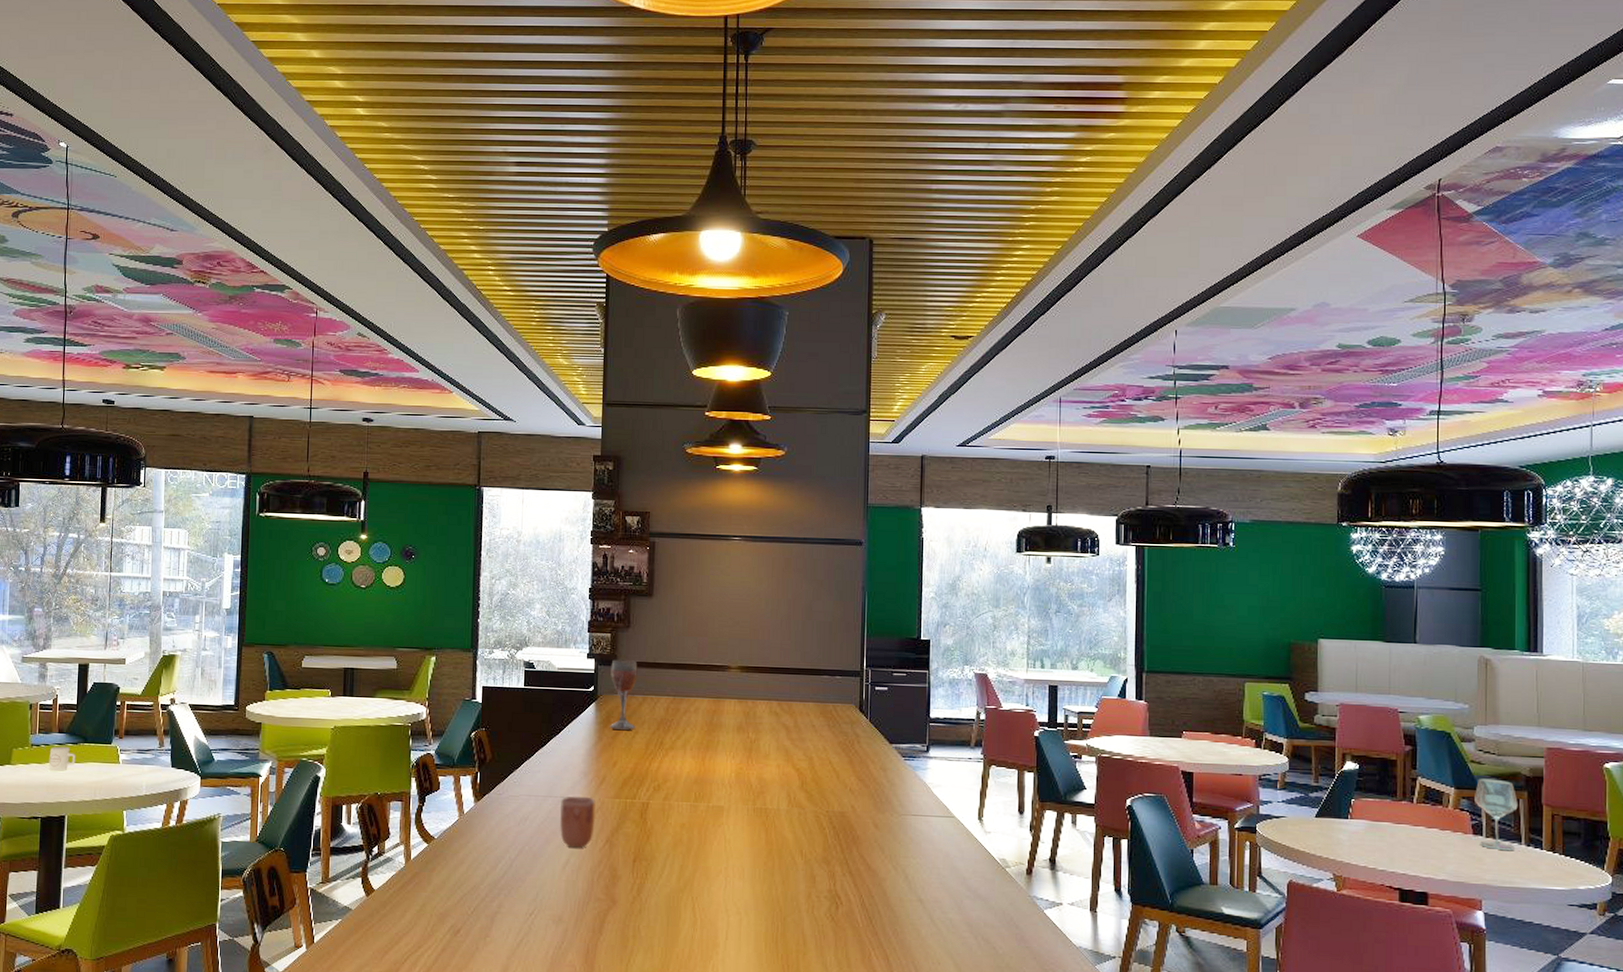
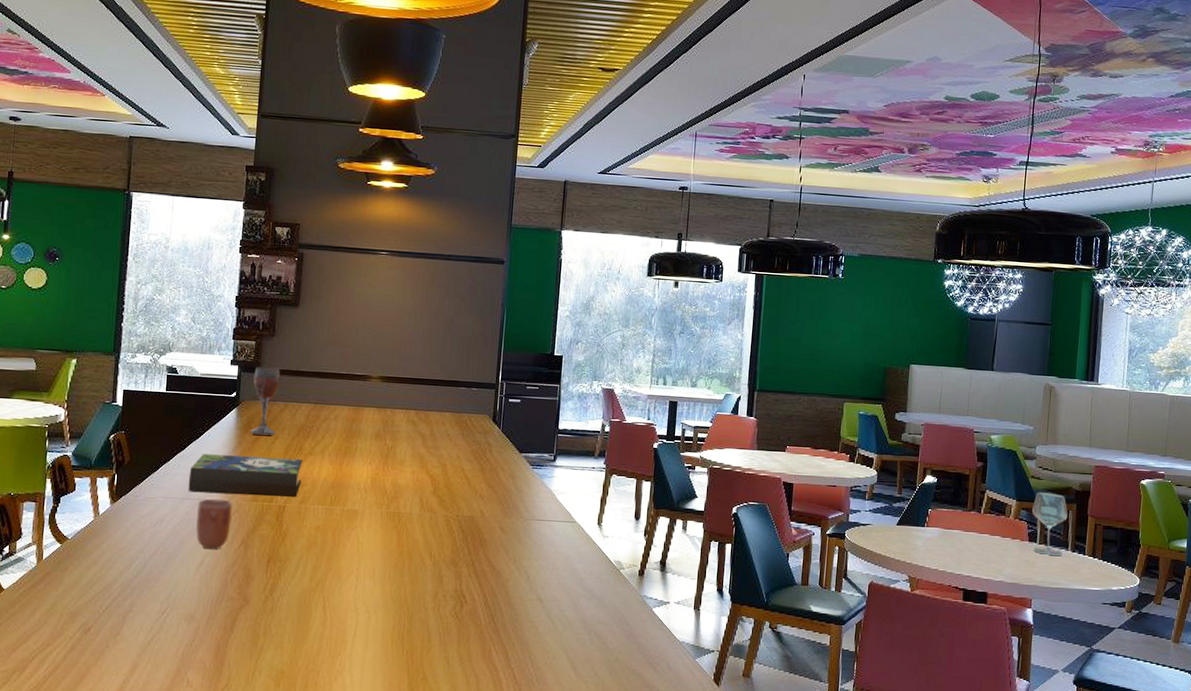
book: none [550,750,665,793] -> present [188,454,303,497]

